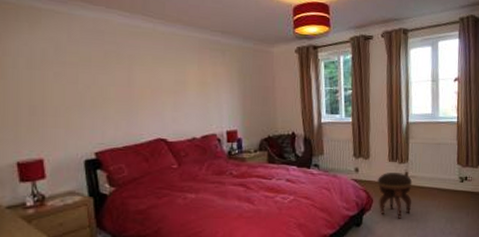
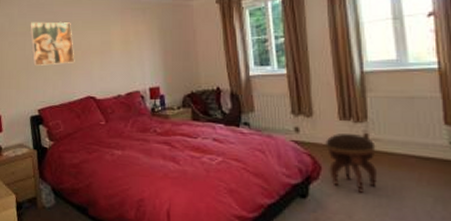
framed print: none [84,51,143,103] -> present [30,22,75,66]

